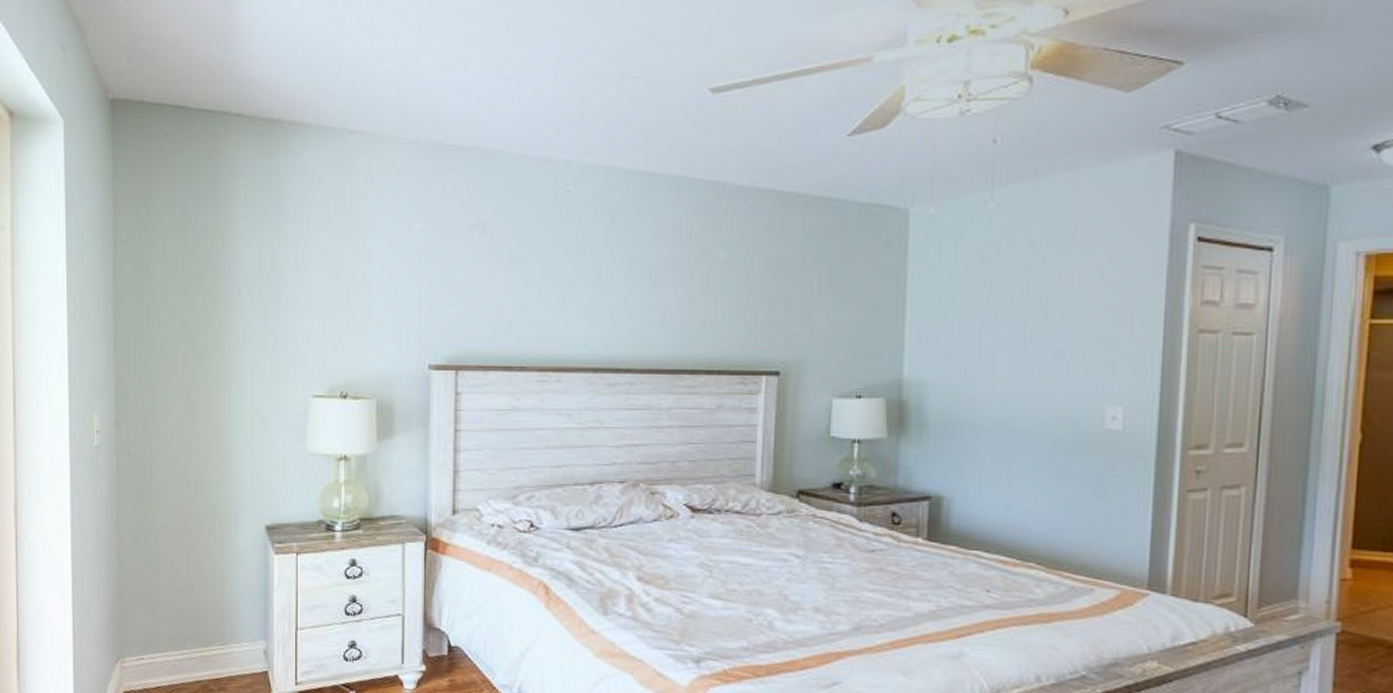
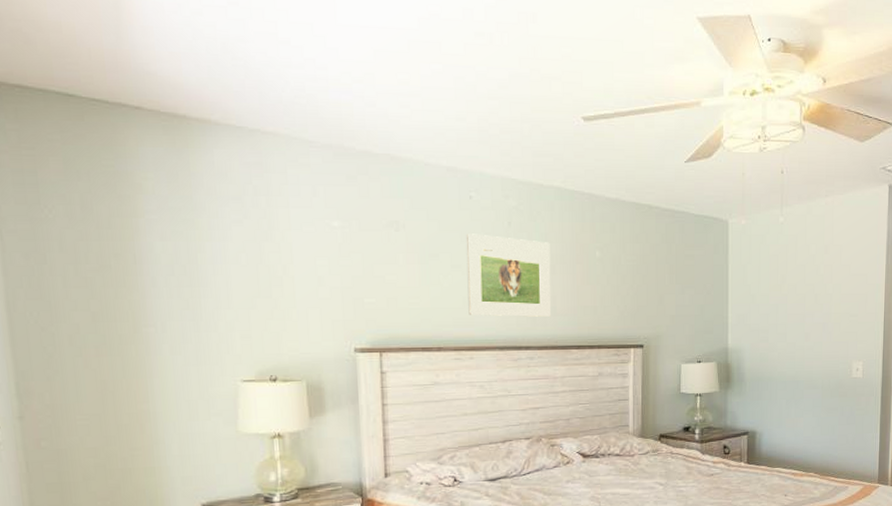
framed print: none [558,234,662,333] -> present [465,234,551,317]

